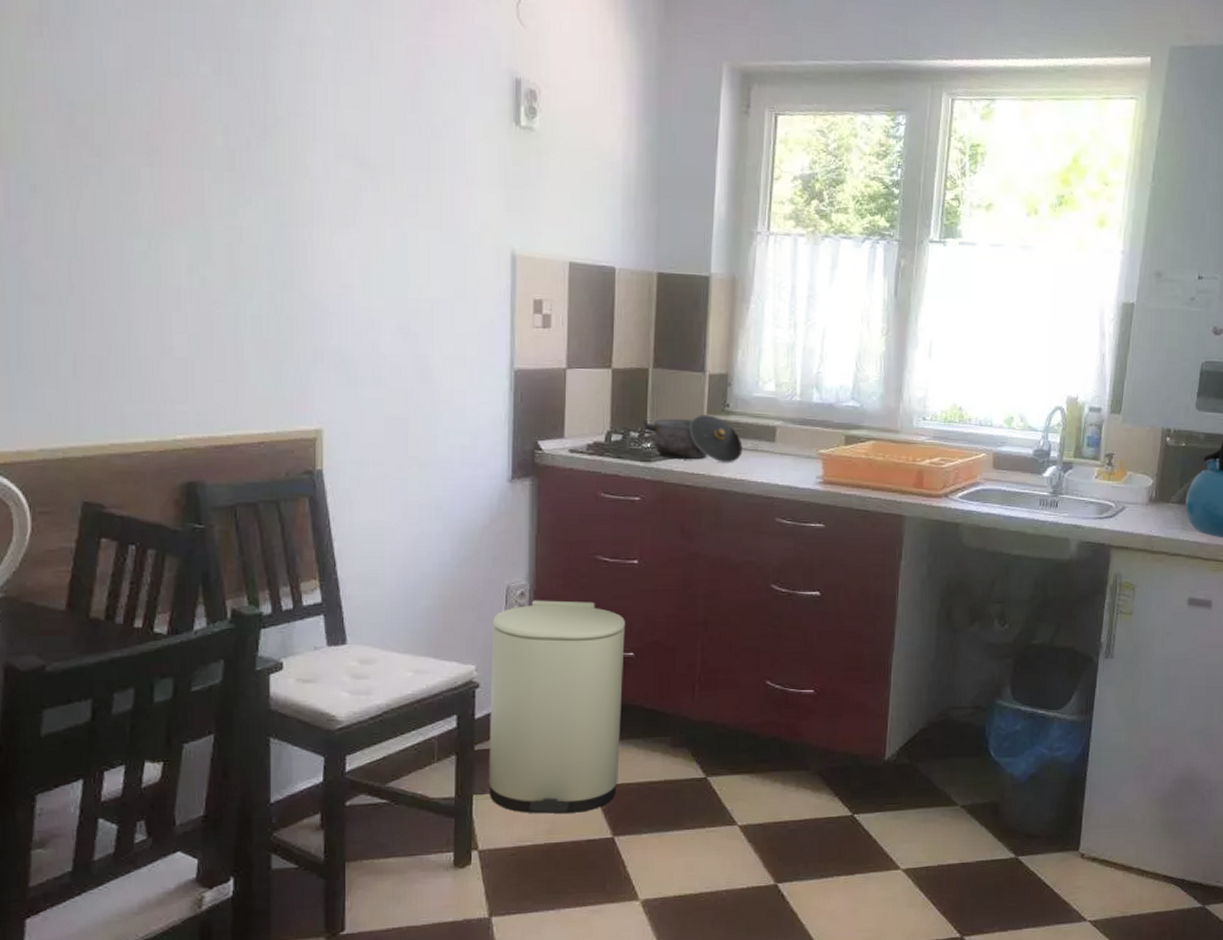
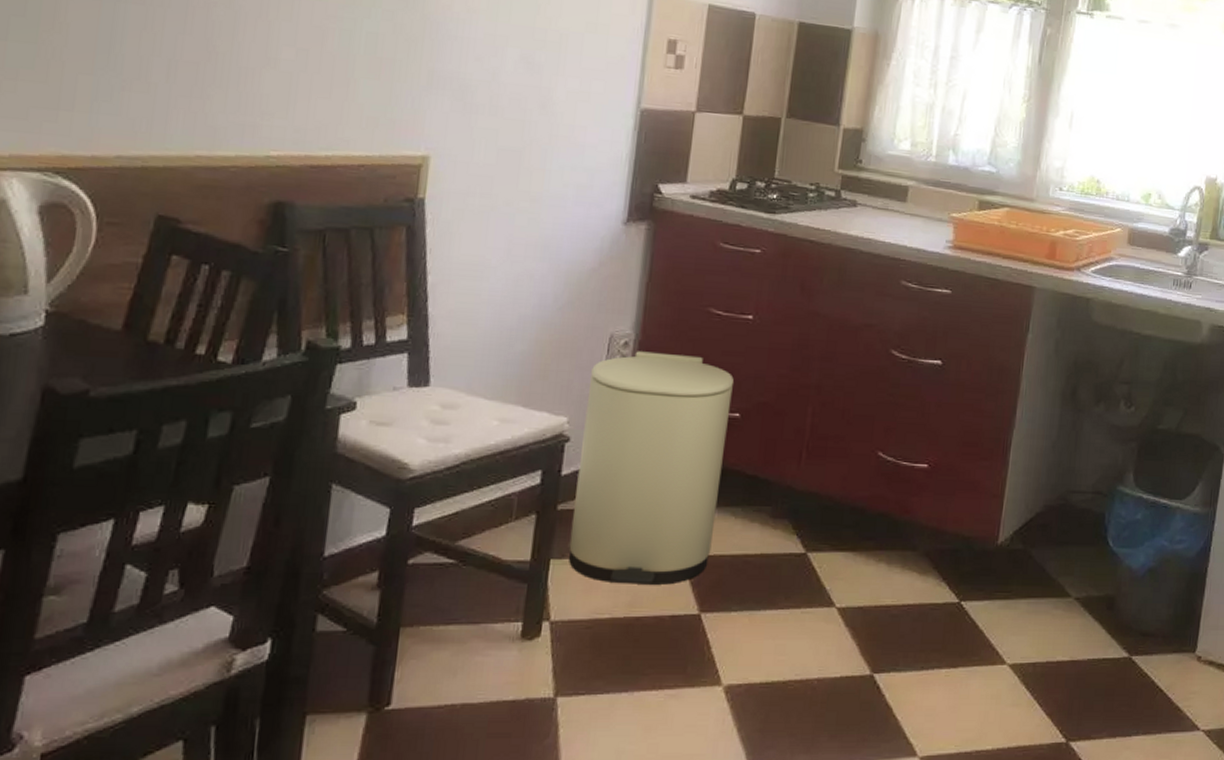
cooking pot: present [642,415,743,464] -> none [769,169,873,221]

